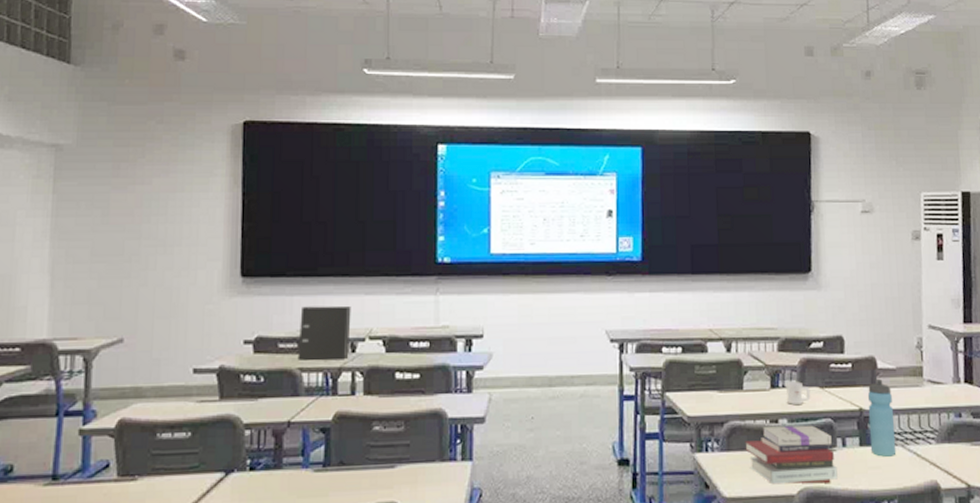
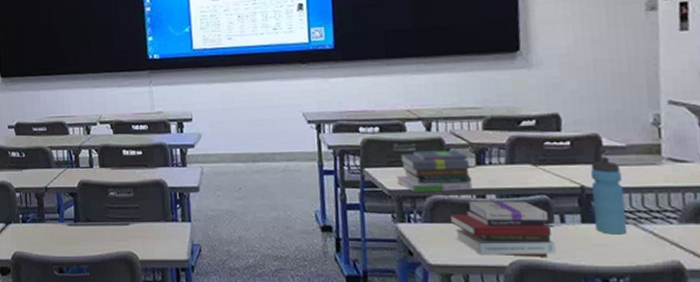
binder: present [297,305,351,361] -> none [46,97,86,141]
books: none [697,372,766,418] -> present [397,150,472,192]
mug: present [785,380,811,406] -> none [492,158,522,182]

